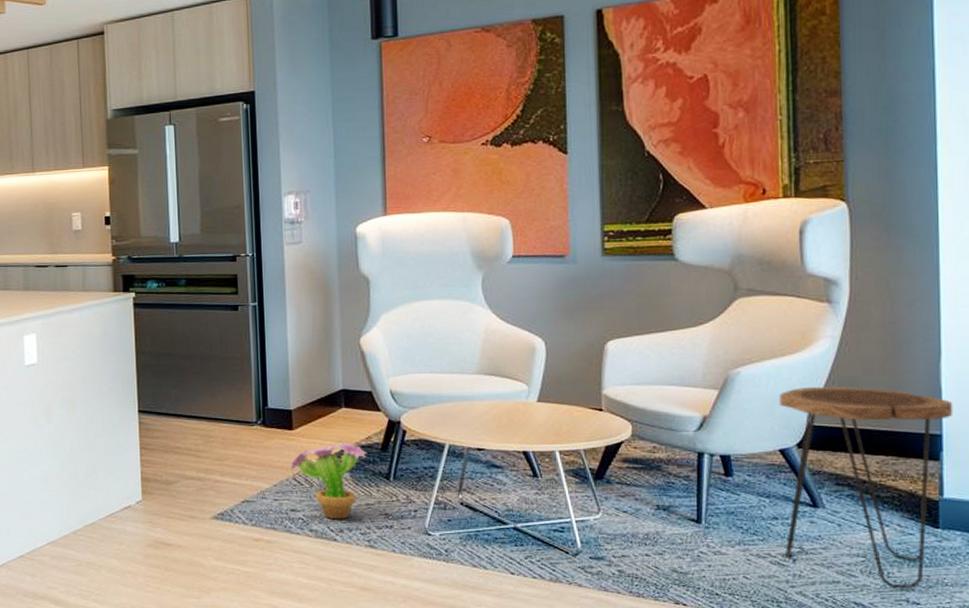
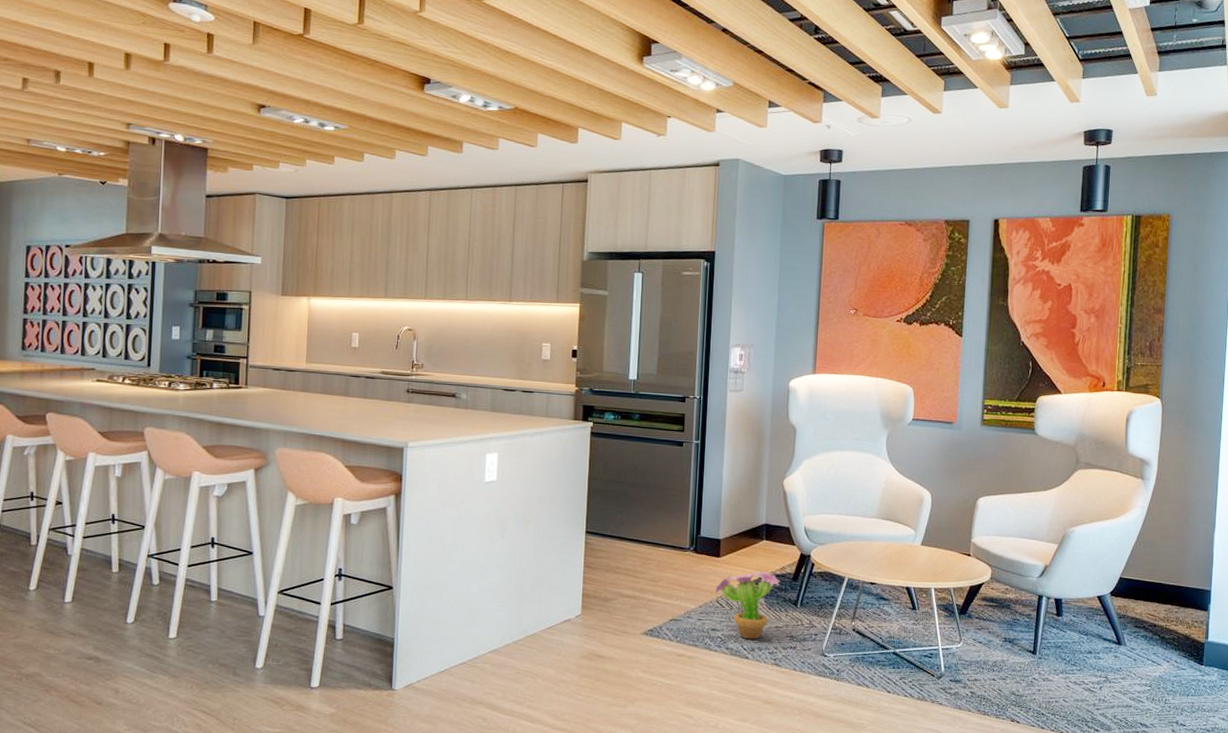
side table: present [779,387,953,589] -> none [1095,546,1220,713]

